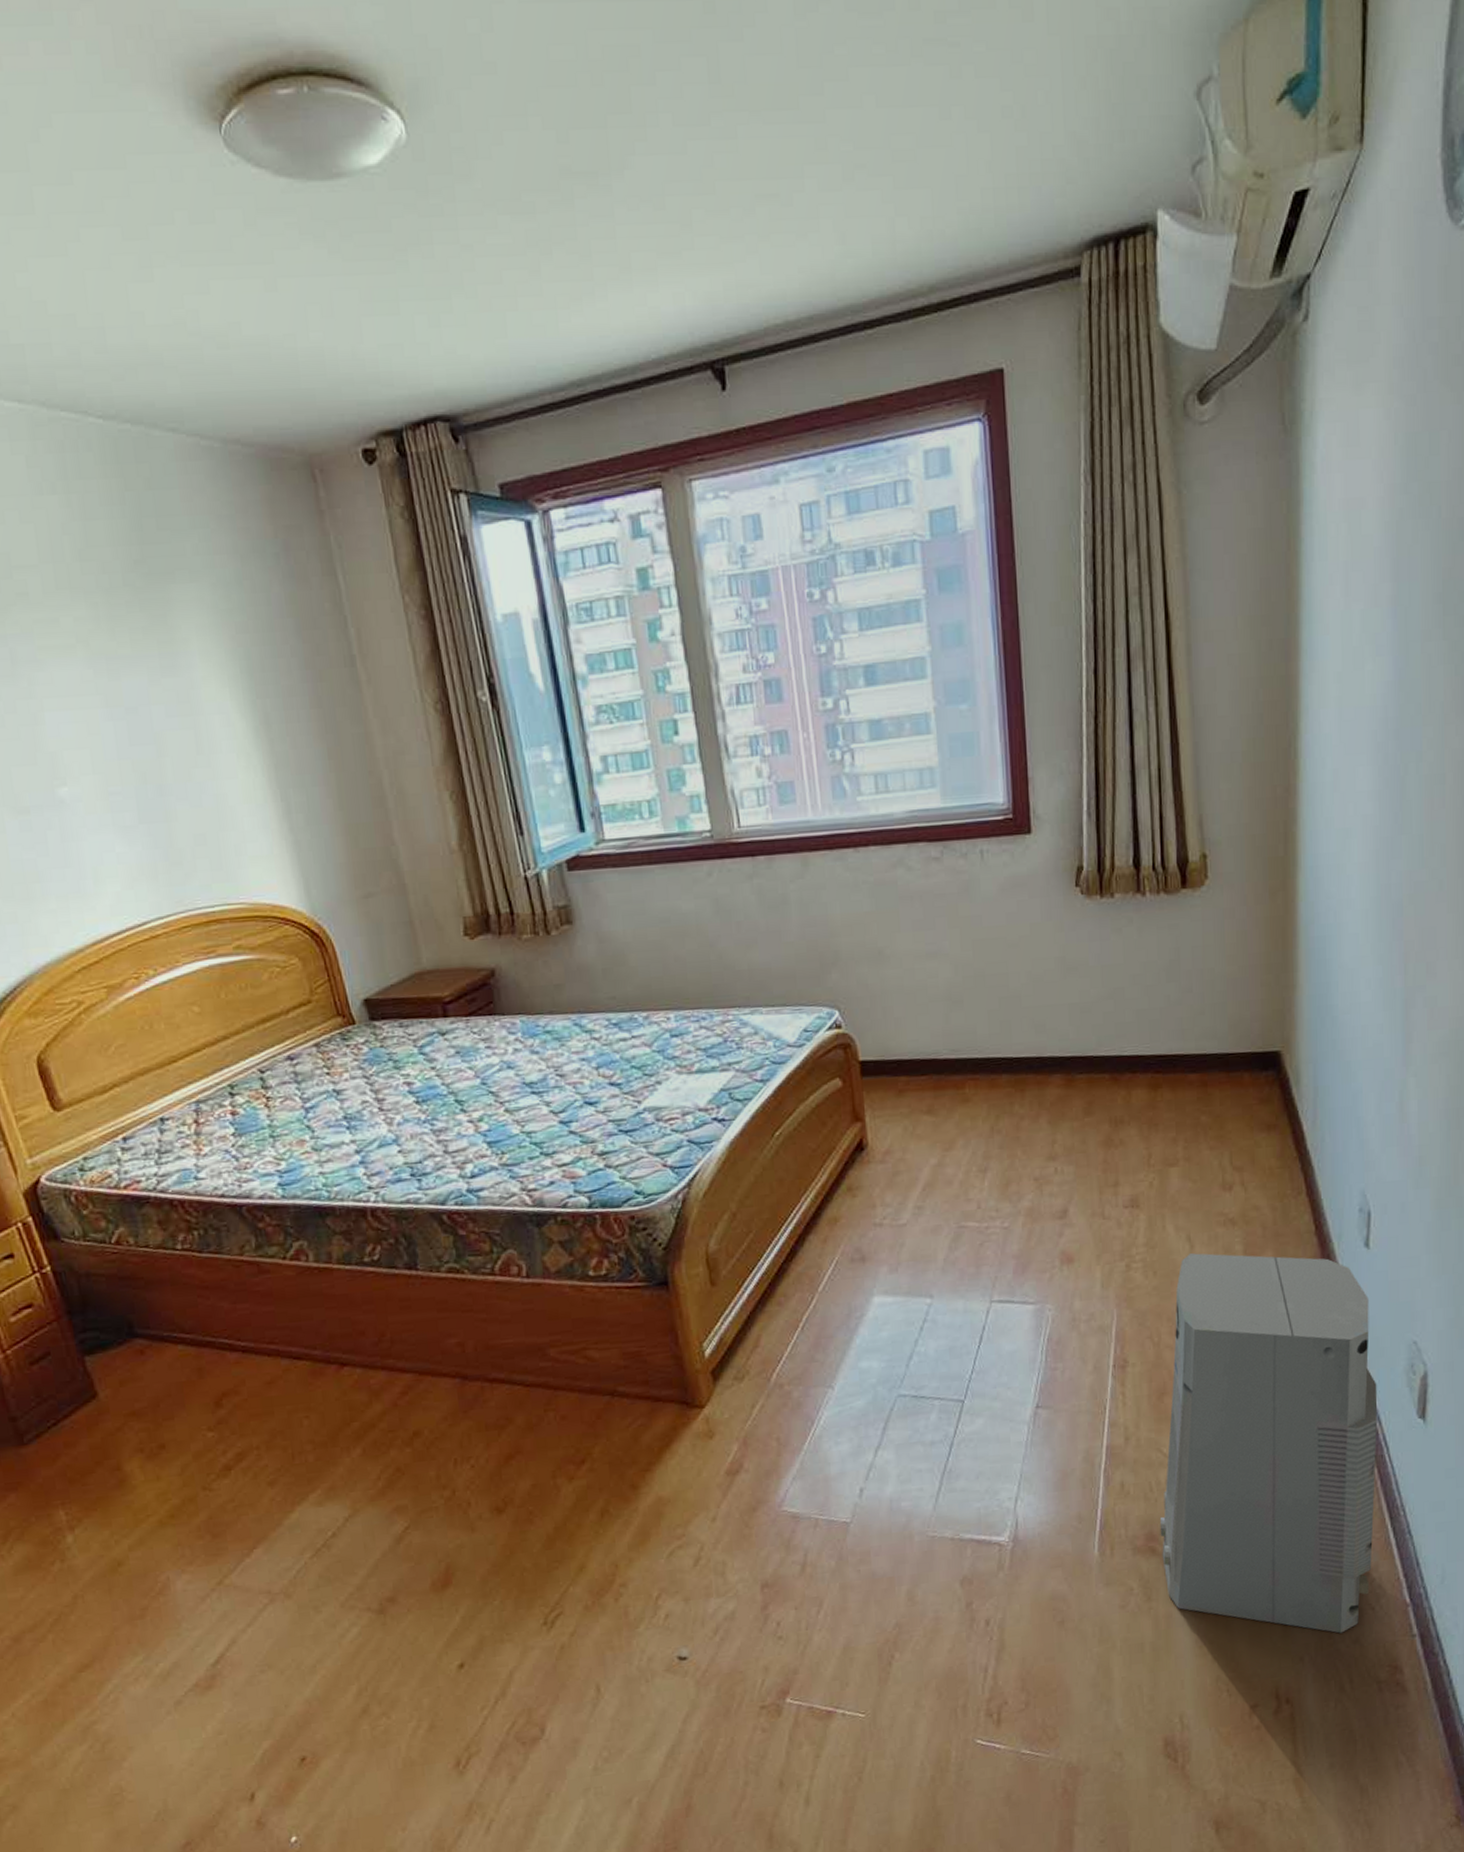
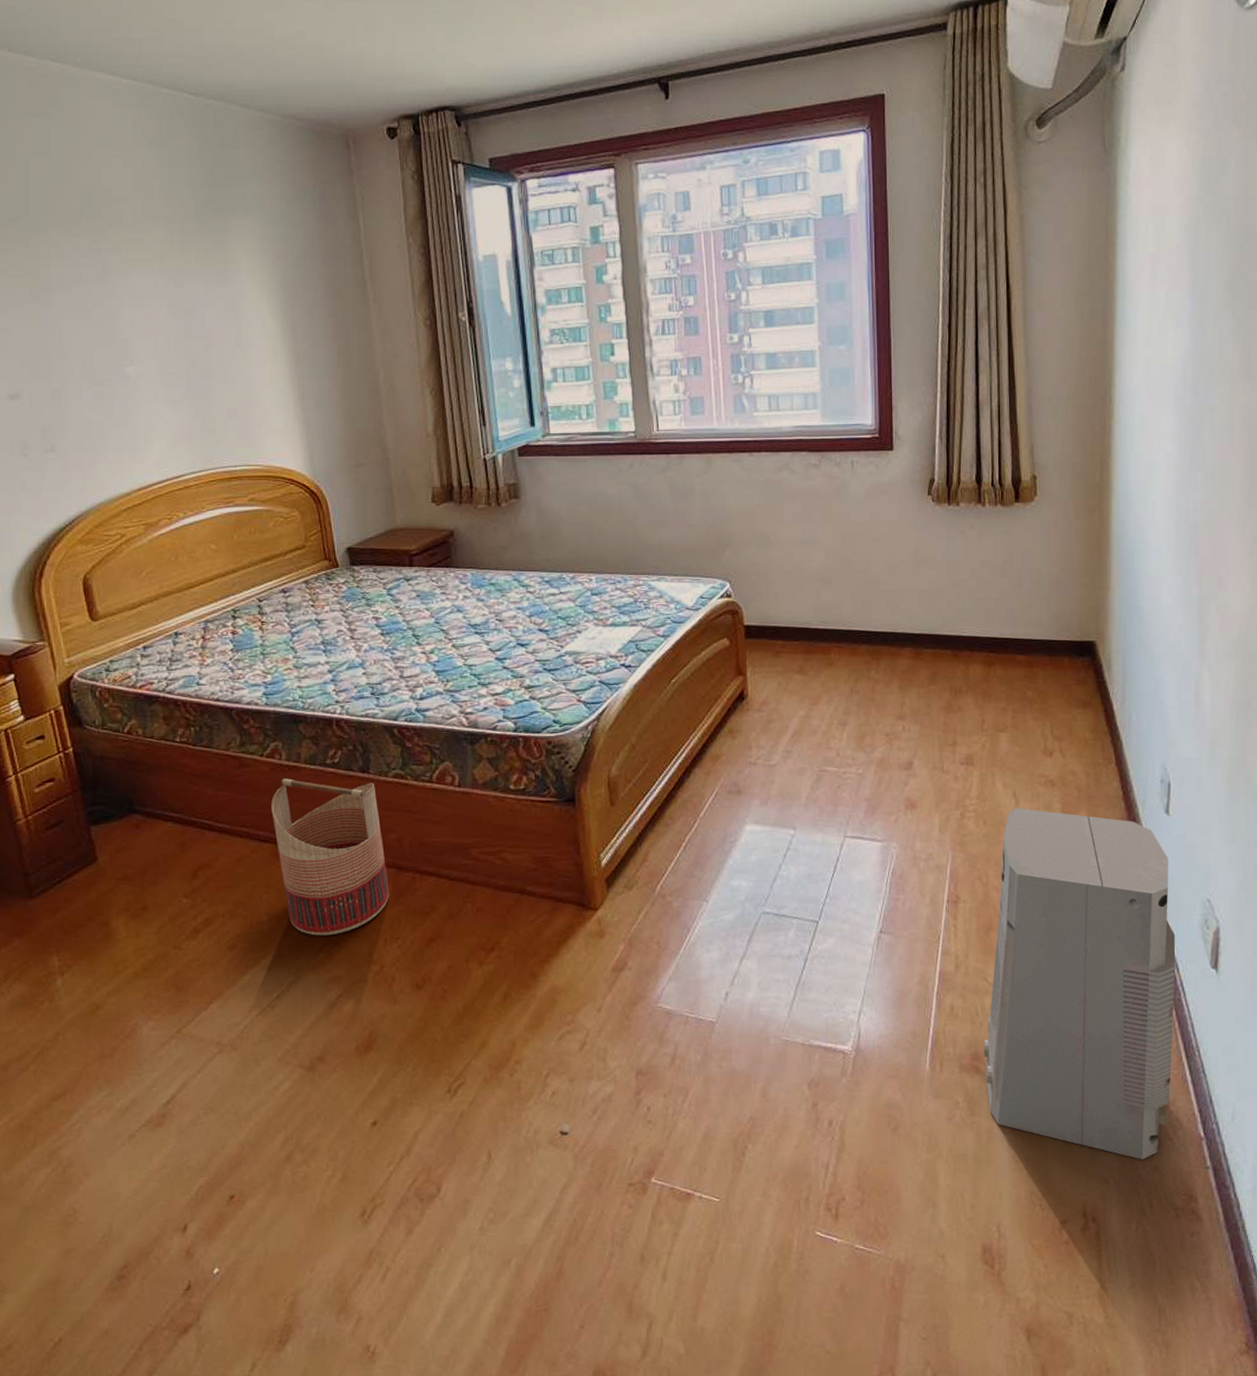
basket: none [301,1280,455,1463] -> present [271,778,389,936]

